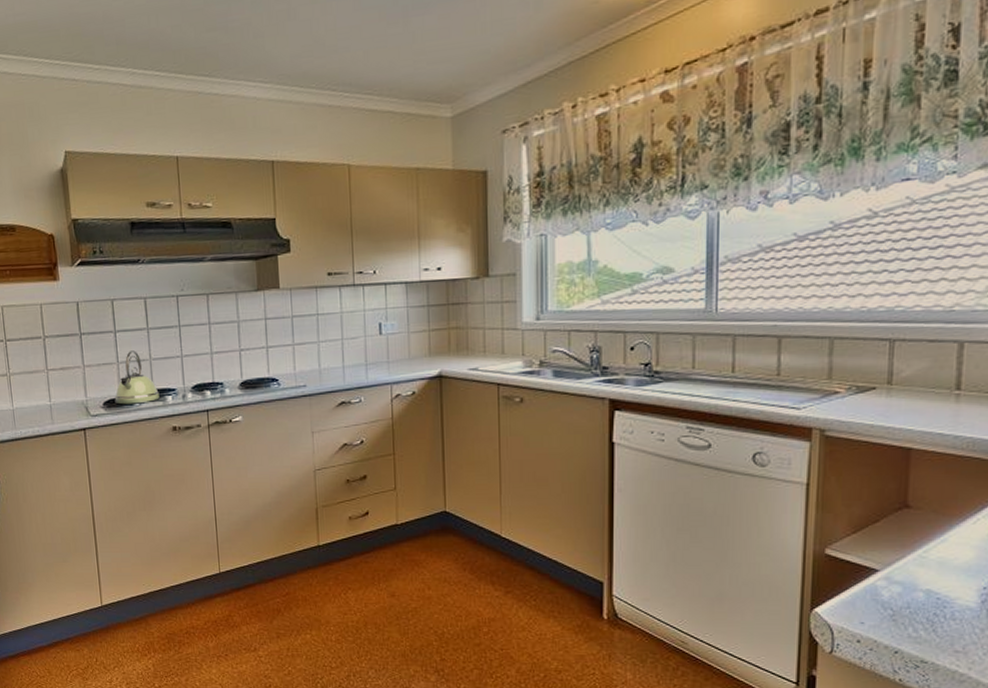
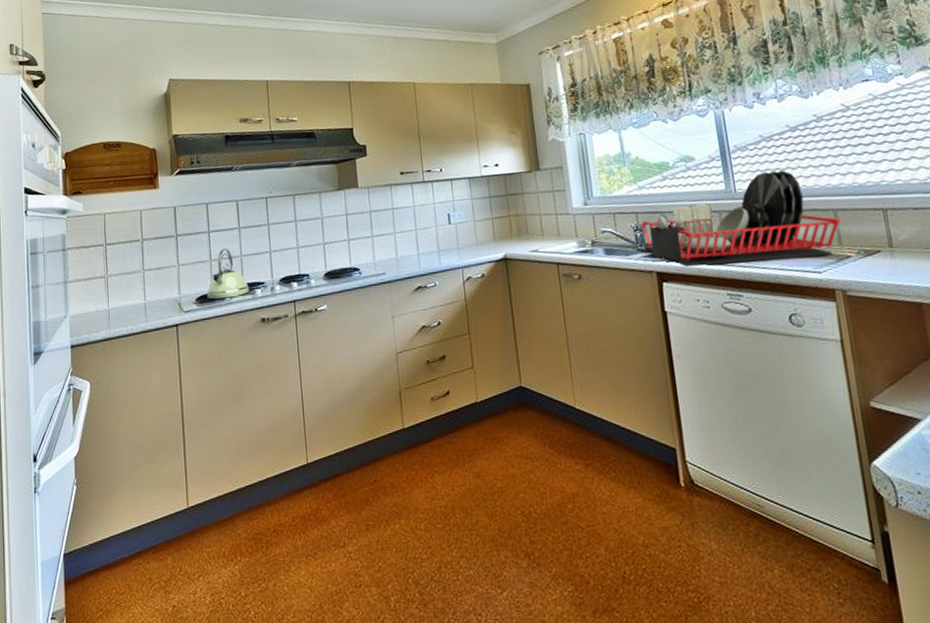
dish rack: none [597,288,837,396] -> present [639,170,842,268]

